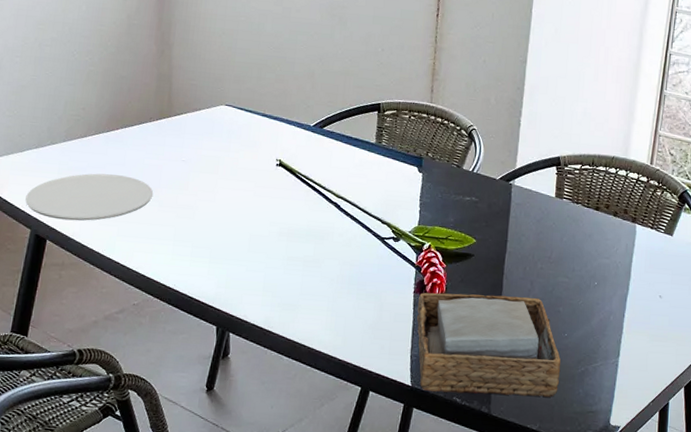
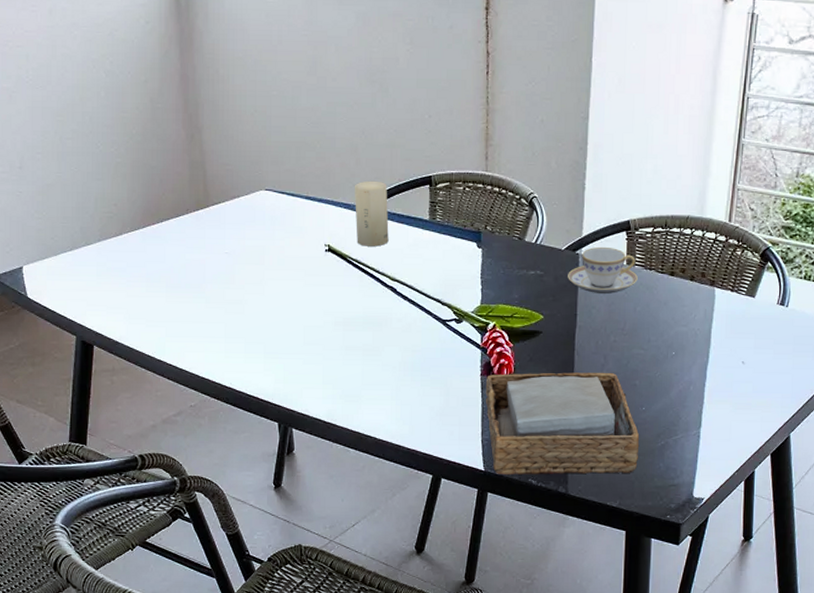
plate: present [25,173,154,221] -> none [67,273,199,324]
candle: none [306,103,339,165] -> present [354,180,389,247]
teacup: none [500,178,565,223] -> present [568,246,638,294]

